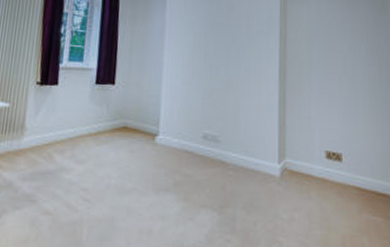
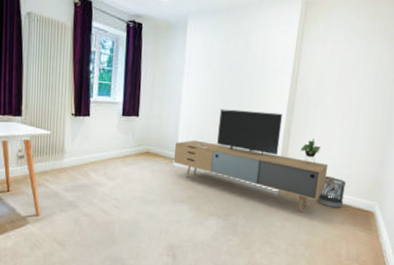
media console: none [156,74,333,200] -> present [174,108,329,213]
wastebasket: none [326,152,357,193] -> present [316,176,346,209]

